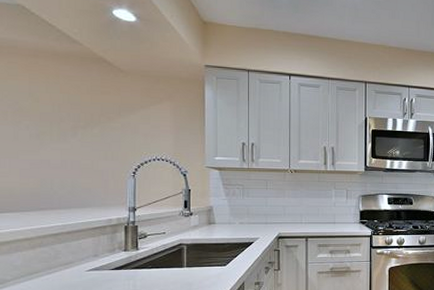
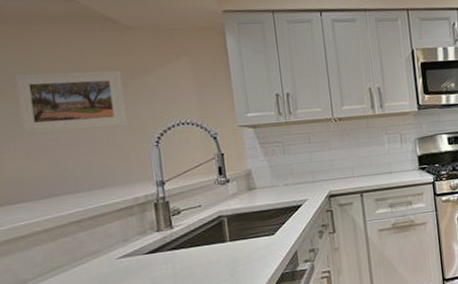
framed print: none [18,101,111,156] -> present [15,70,128,133]

